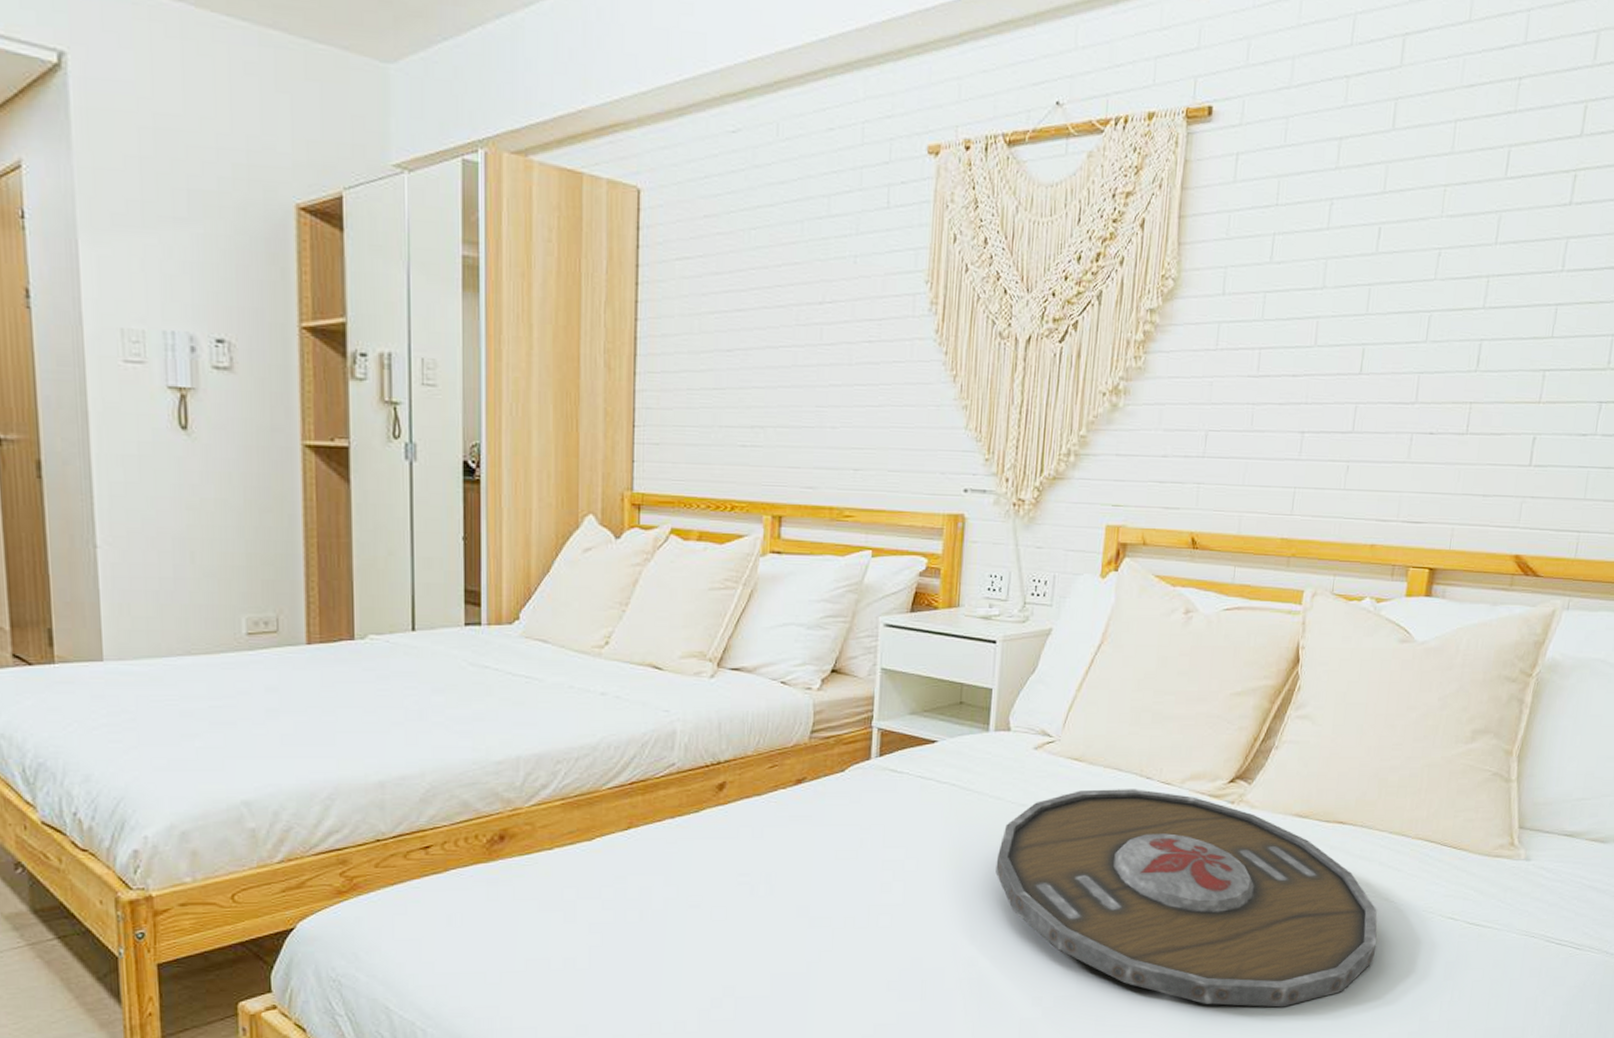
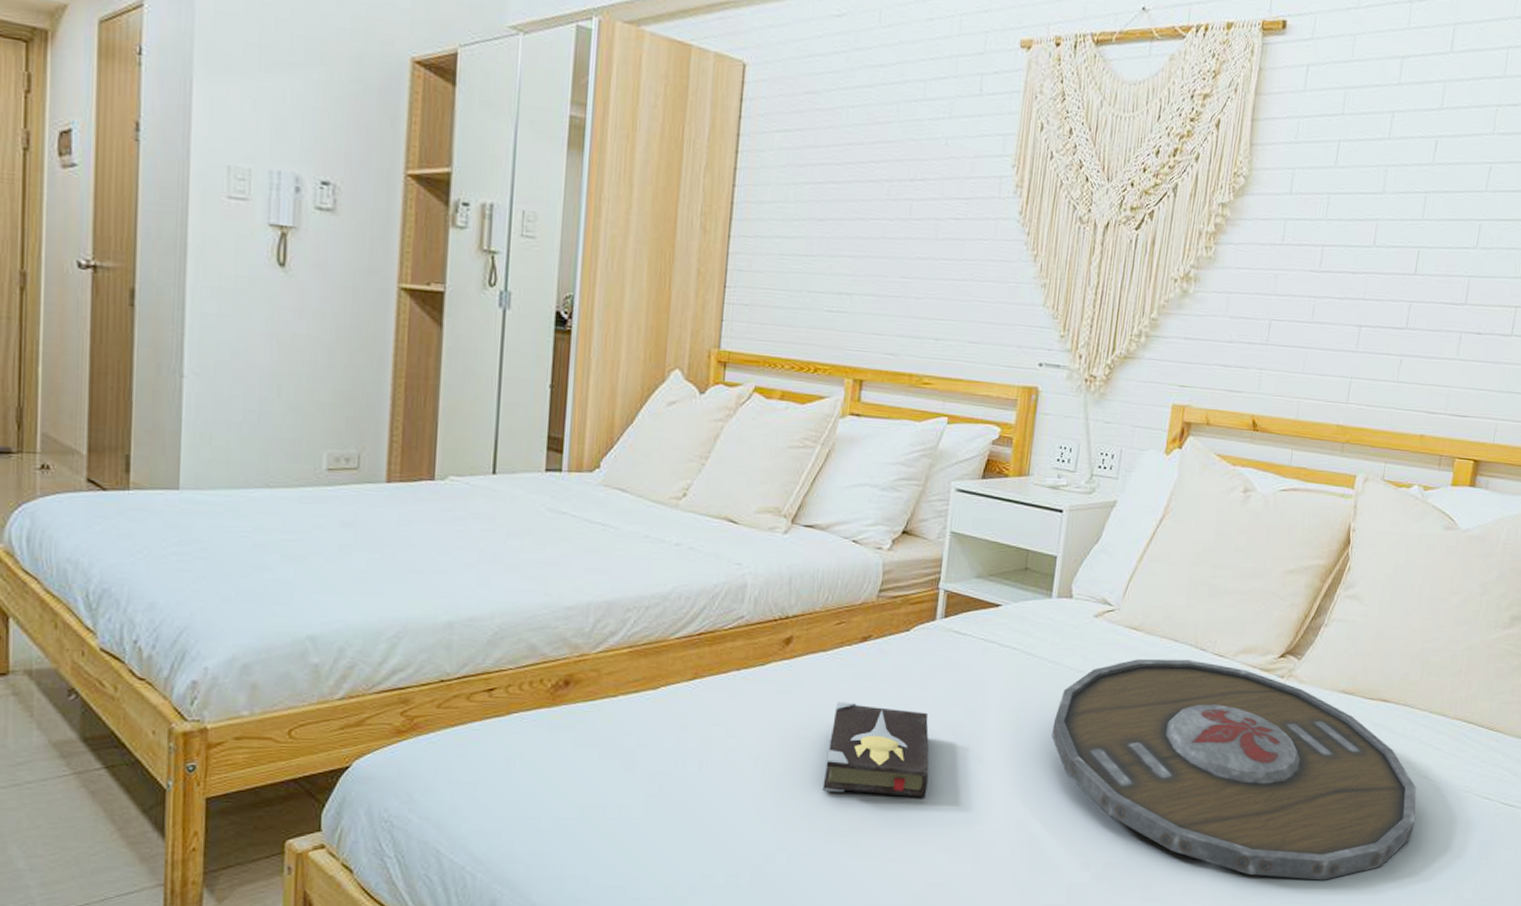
hardback book: none [765,846,872,939] -> present [822,702,929,798]

